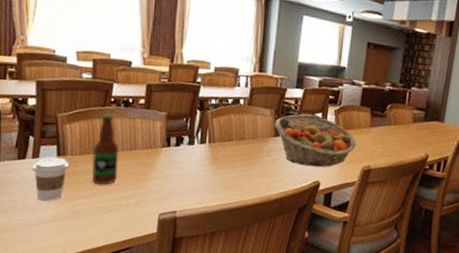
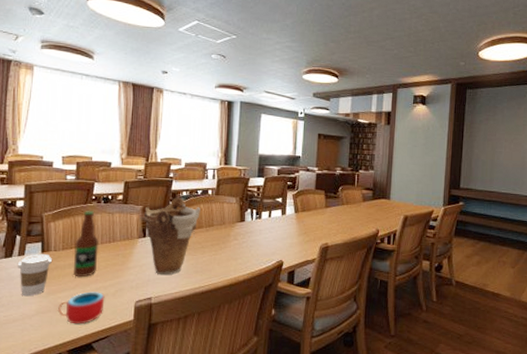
mug: none [77,200,126,234] -> present [58,292,105,325]
vase: none [168,105,231,189] -> present [144,197,201,276]
fruit basket: present [274,114,357,167] -> none [240,200,314,248]

